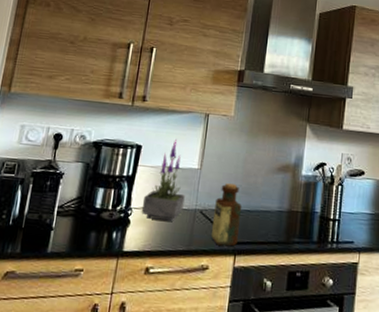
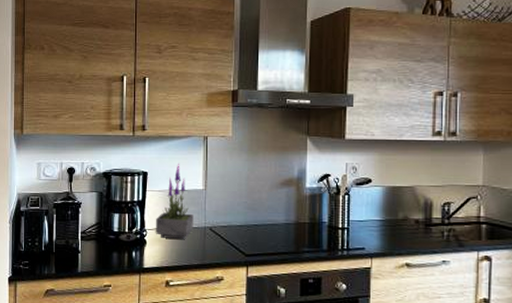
bottle: present [210,183,242,246] -> none [222,201,250,259]

